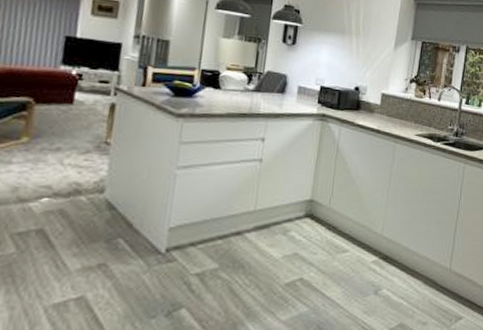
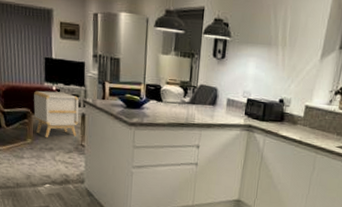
side table: none [38,75,109,134] -> present [34,91,79,137]

